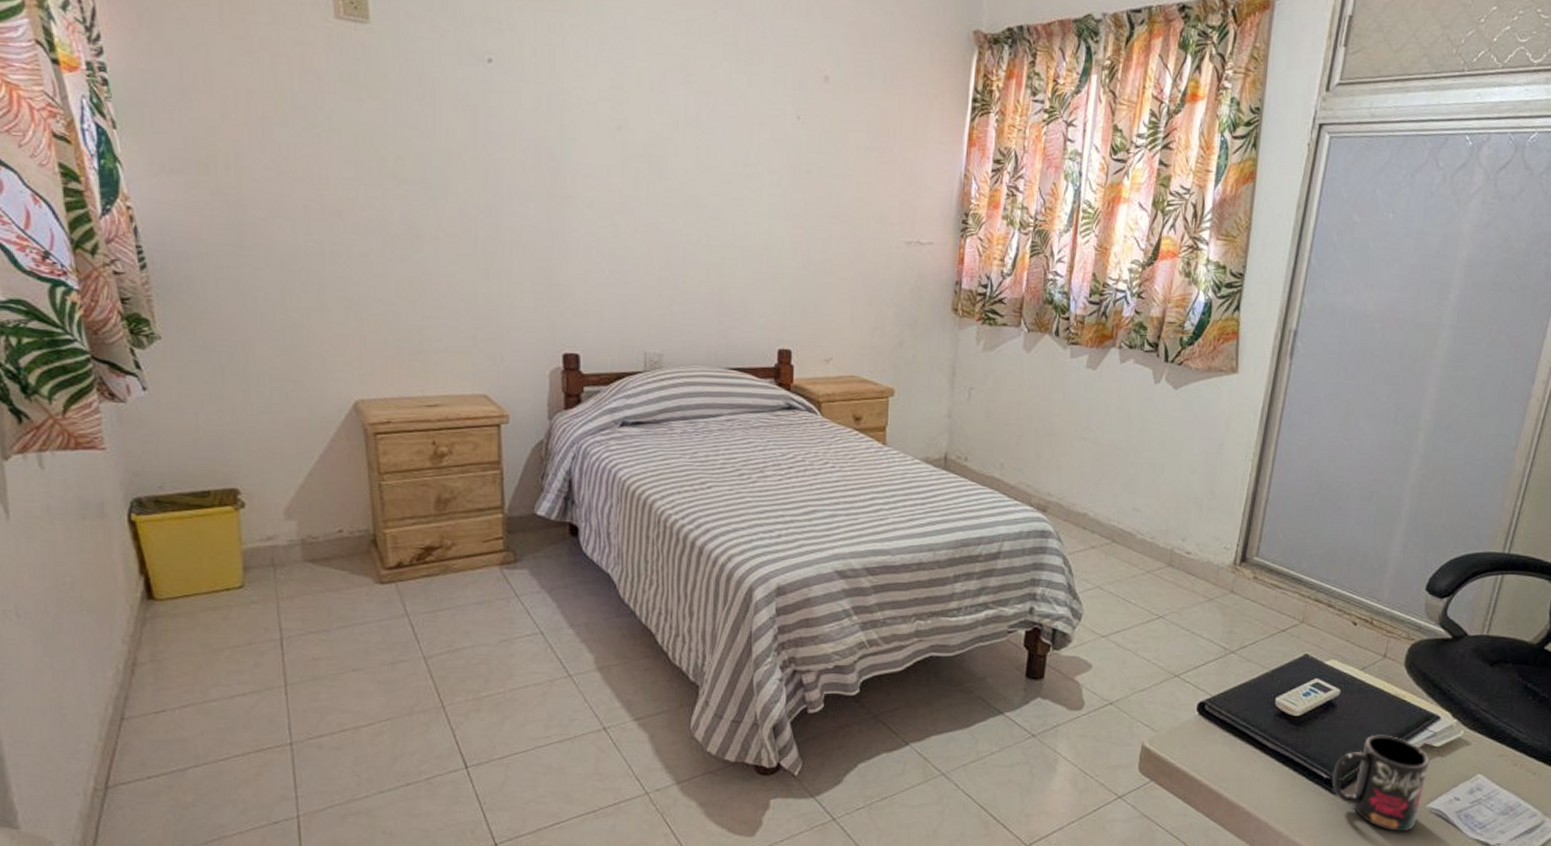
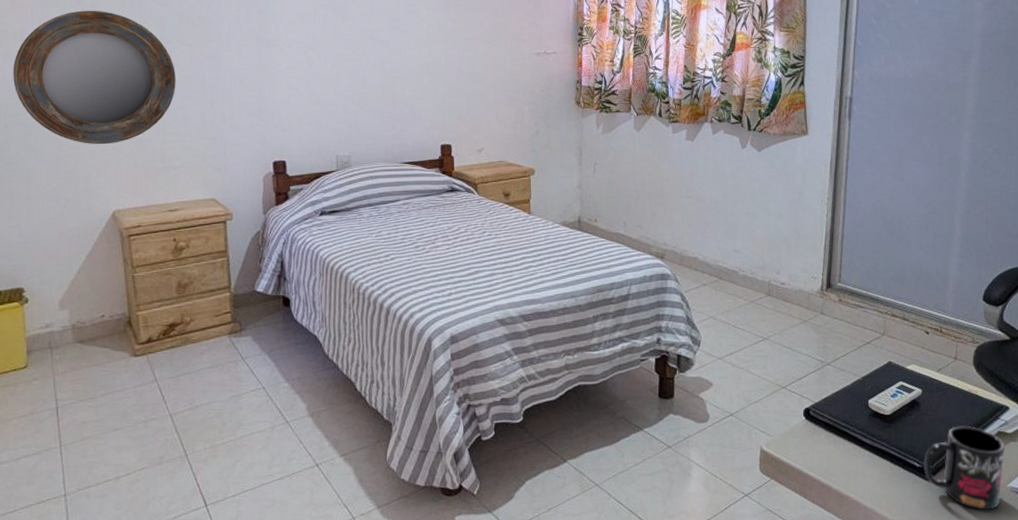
home mirror: none [224,135,440,315] -> present [13,10,176,145]

